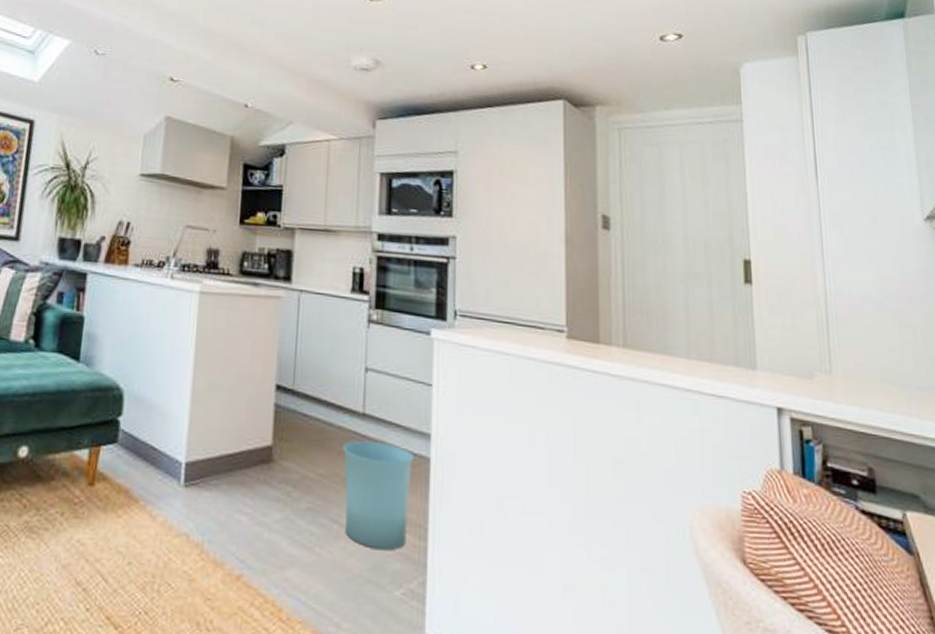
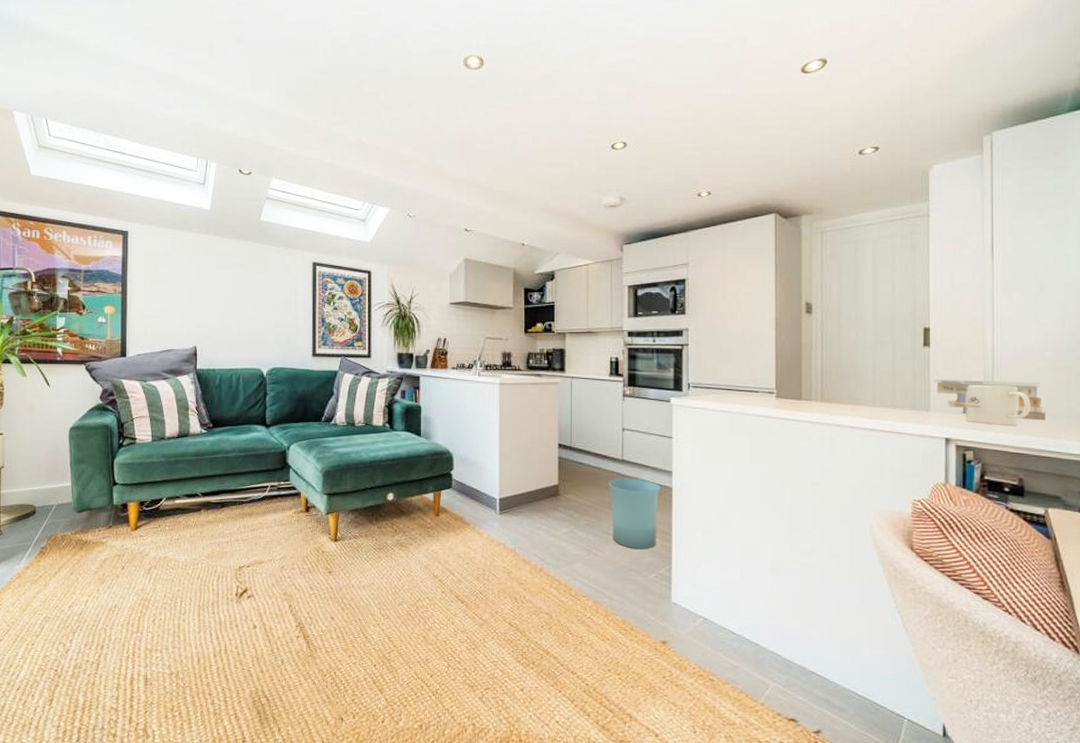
books: none [759,327,893,391] -> present [934,379,1045,421]
mug: none [797,337,875,395] -> present [965,384,1031,425]

